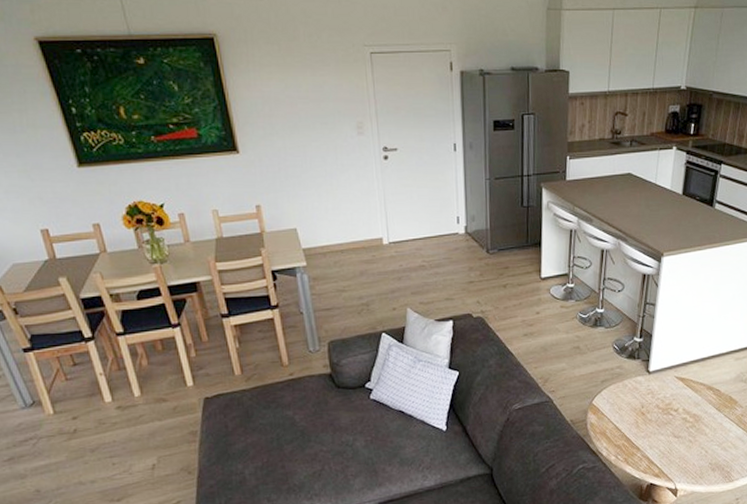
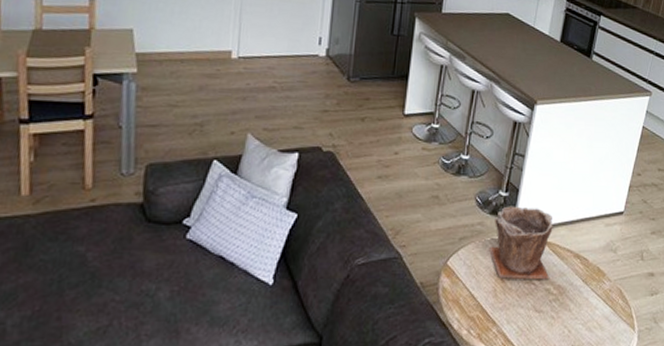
plant pot: none [629,349,686,412] -> present [489,206,553,280]

